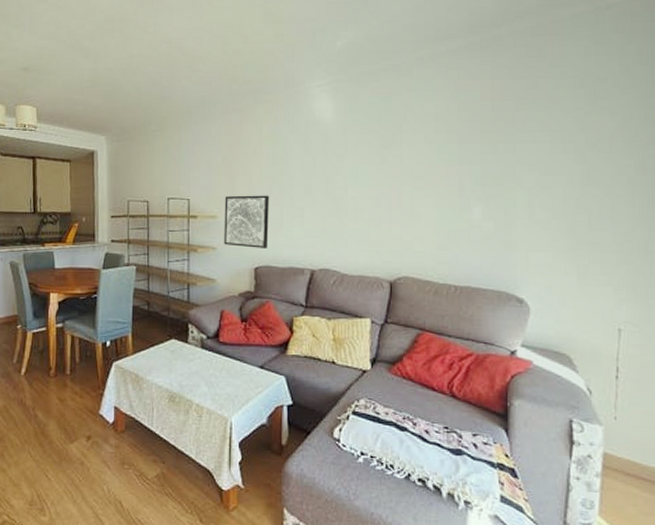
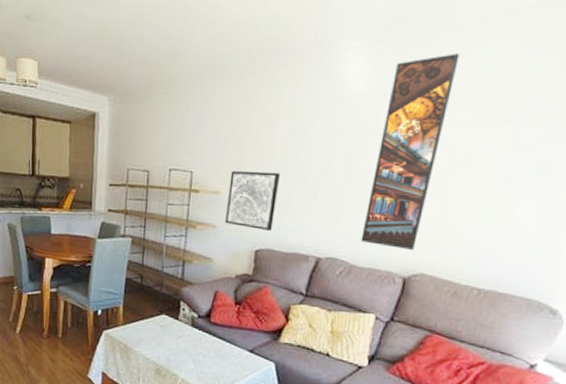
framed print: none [348,88,405,256] -> present [360,53,460,250]

